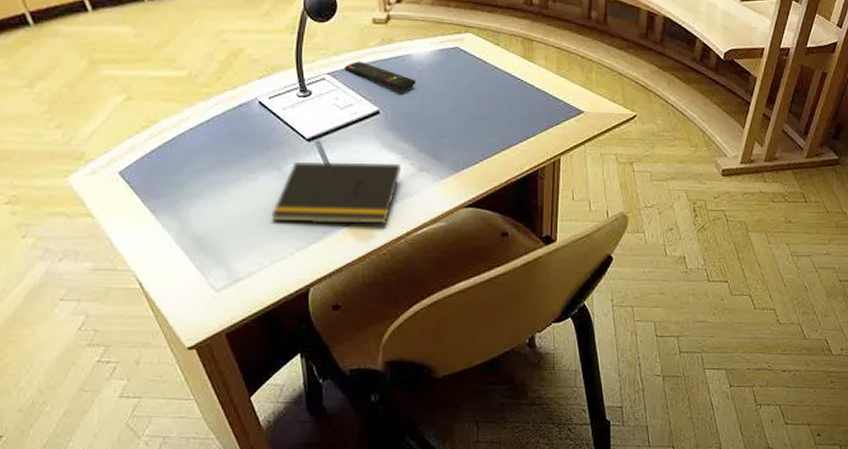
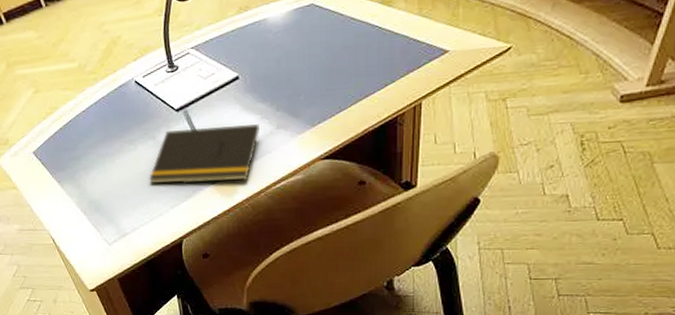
remote control: present [344,61,416,90] -> none [205,32,272,54]

